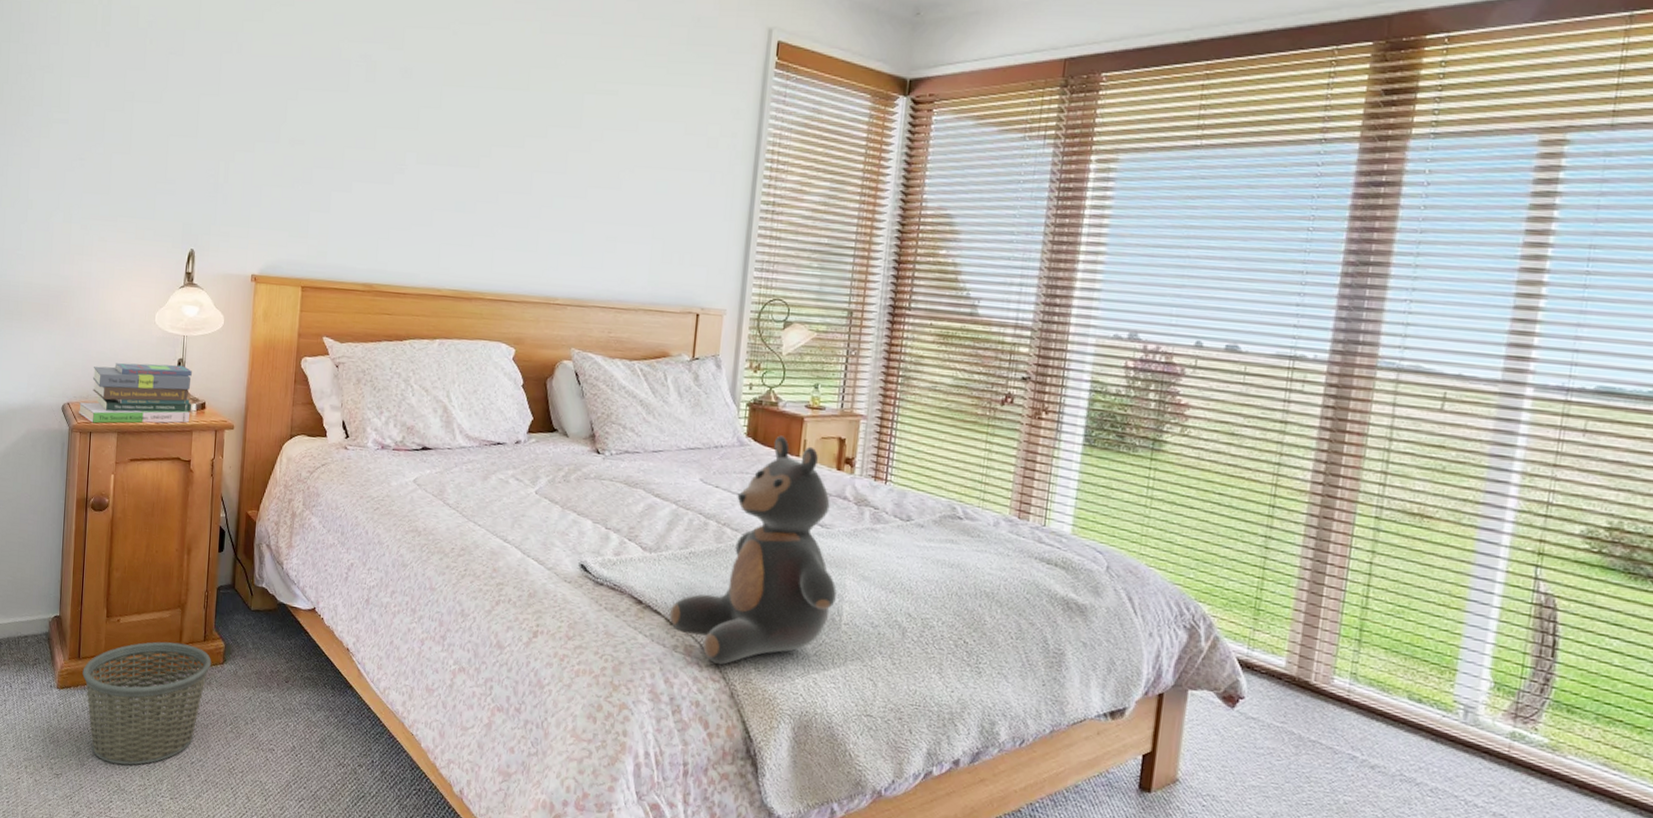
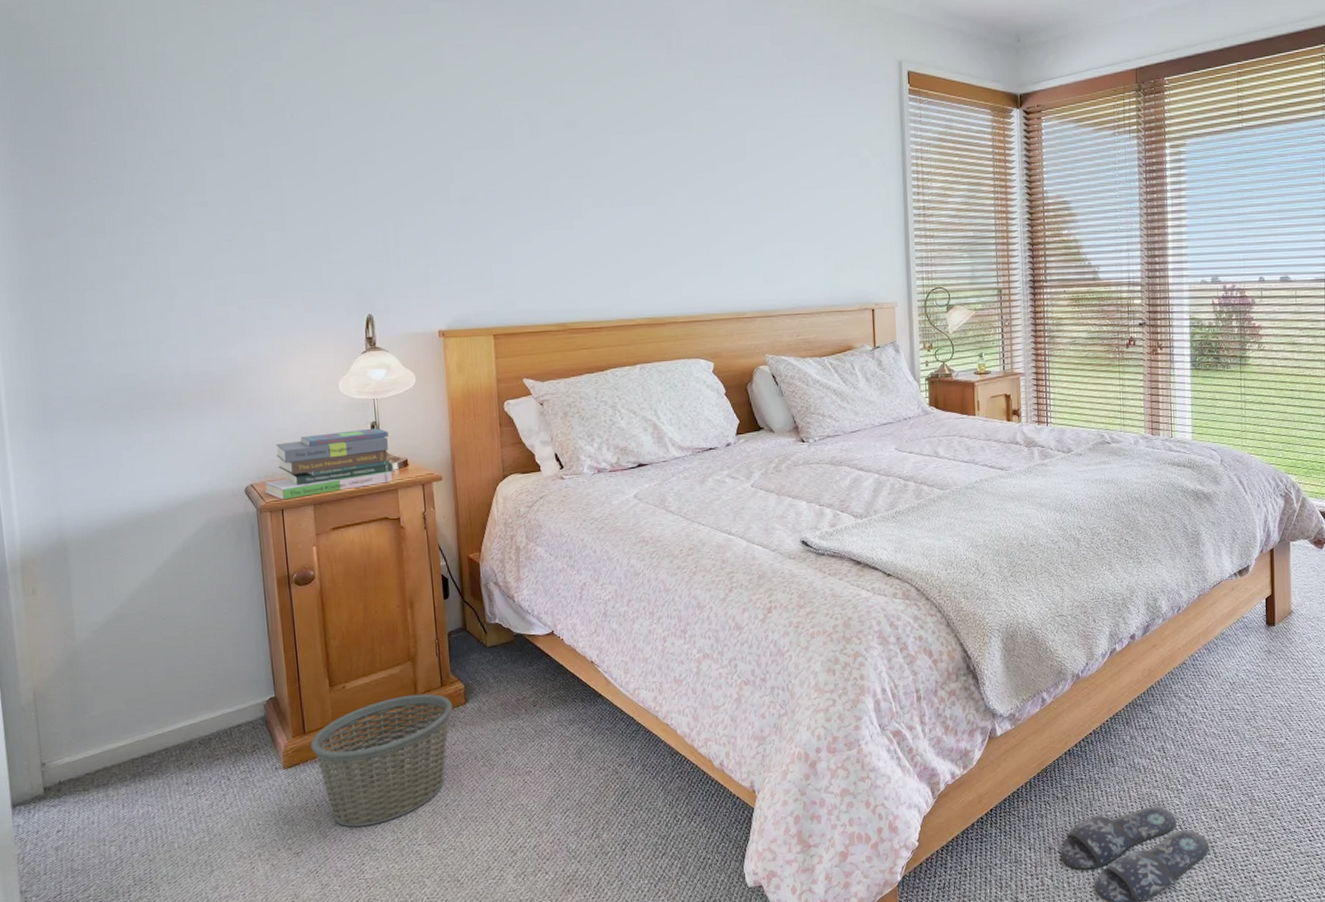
teddy bear: present [670,435,837,665] -> none [886,400,1021,601]

